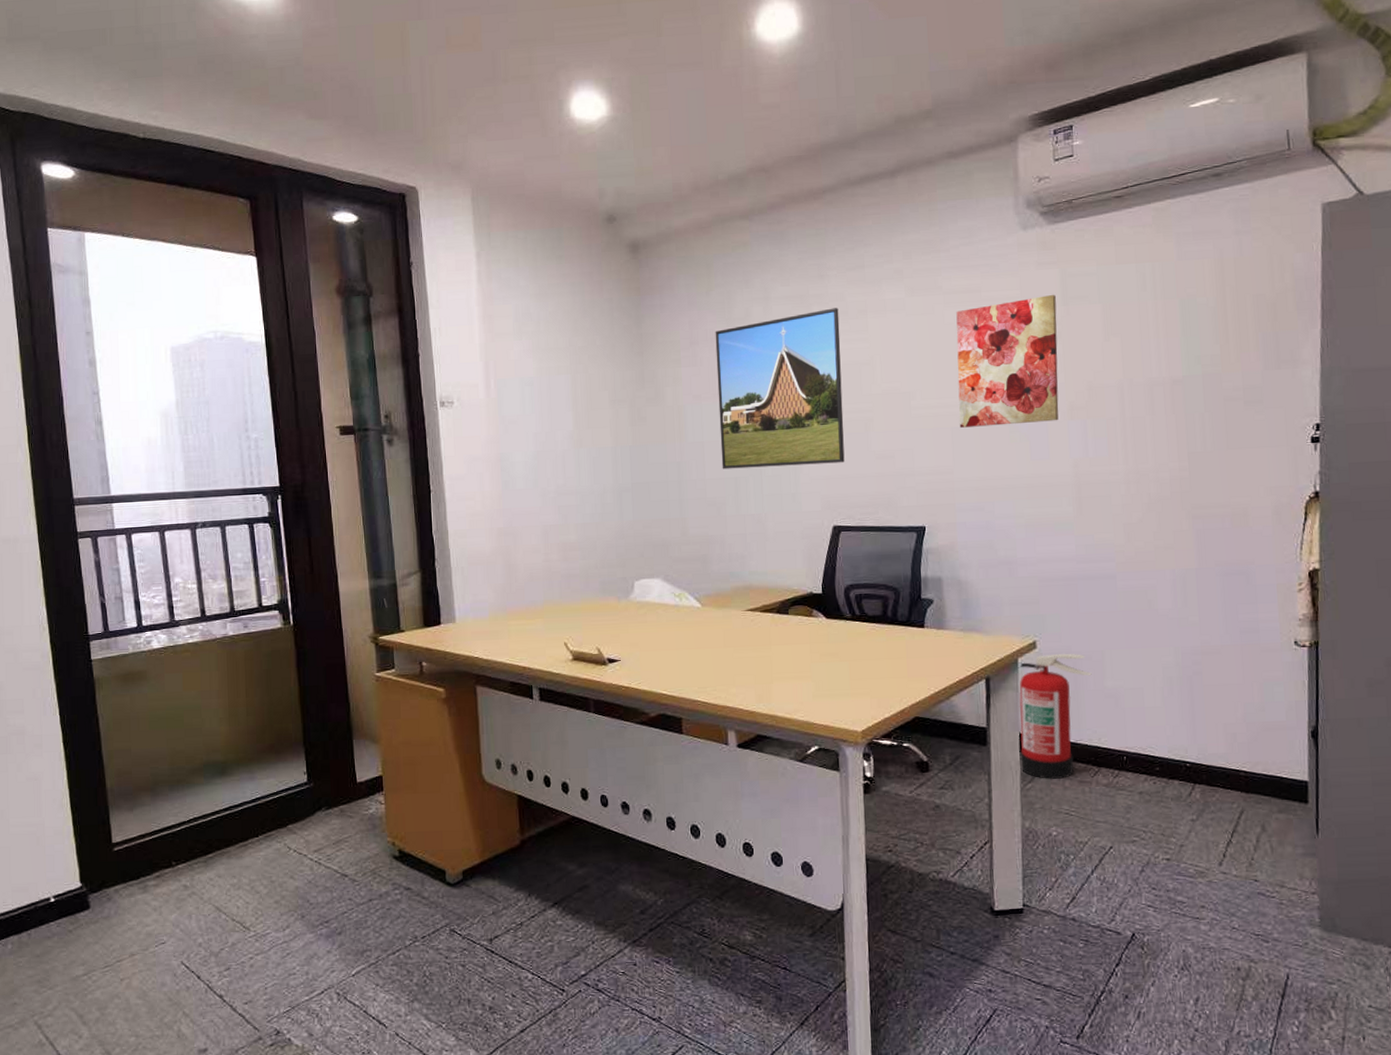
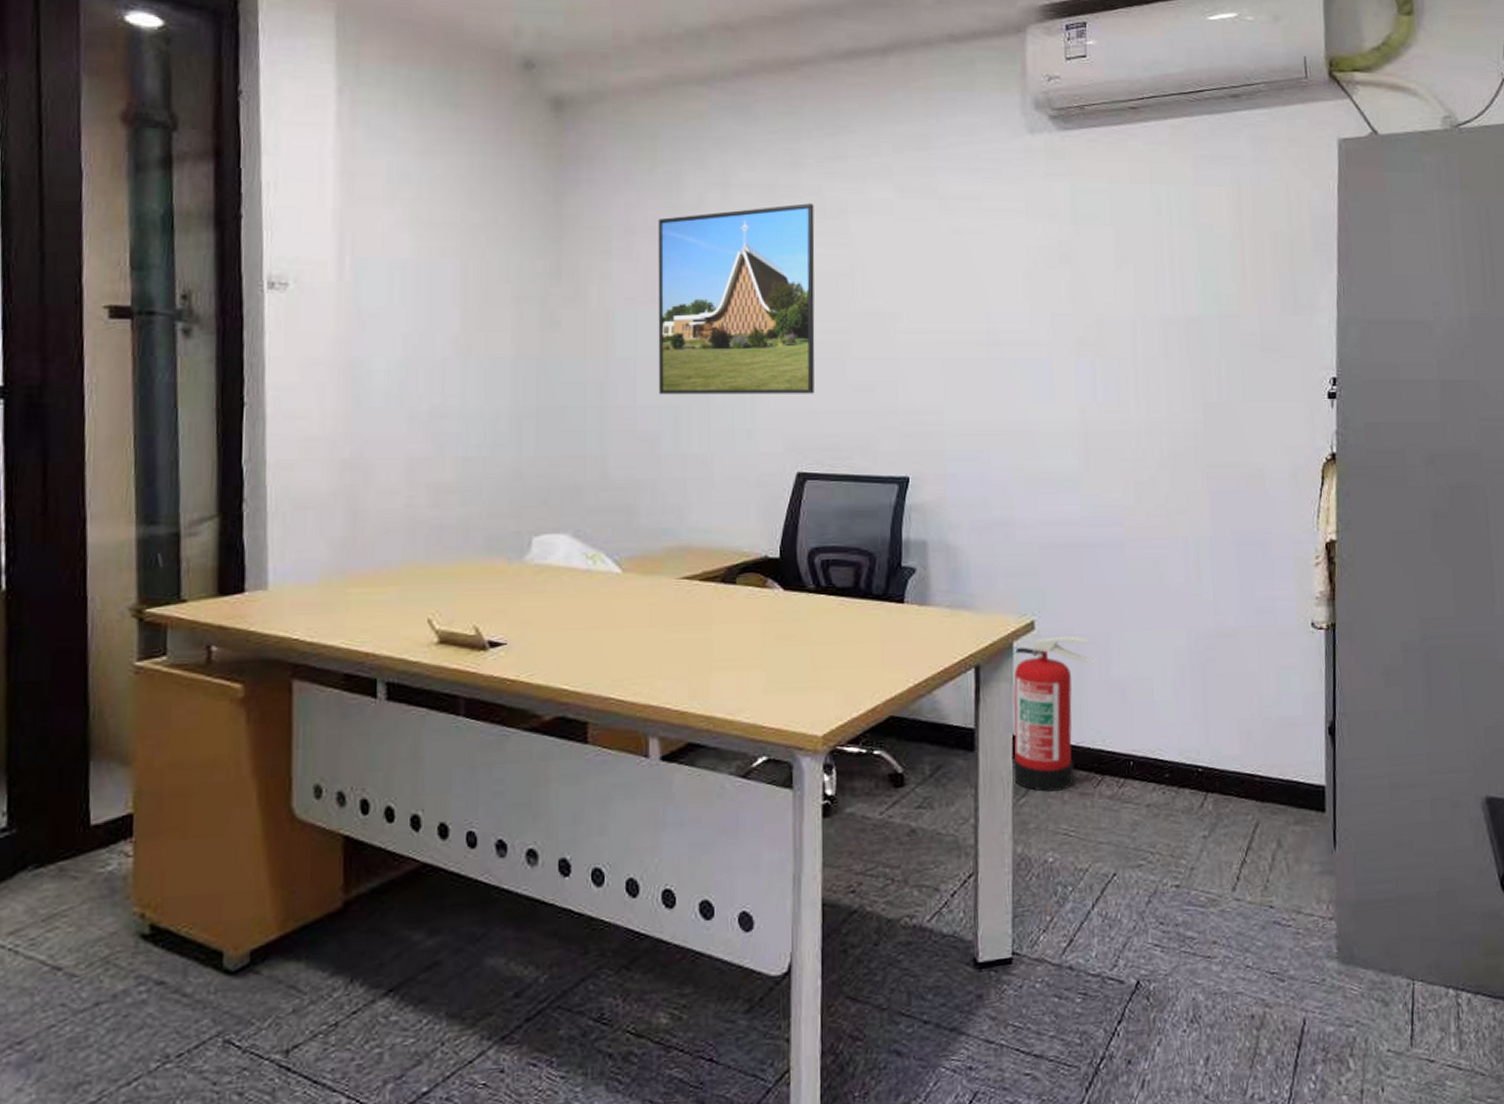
wall art: present [956,294,1059,428] -> none [952,210,1066,359]

